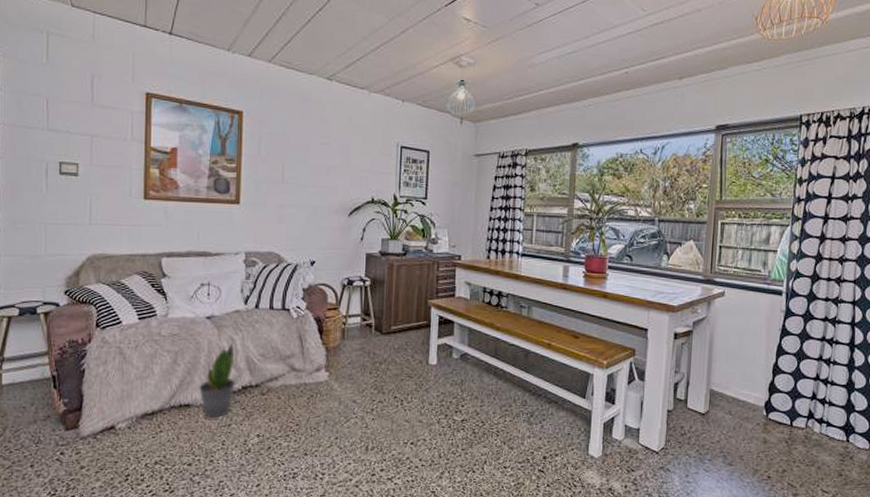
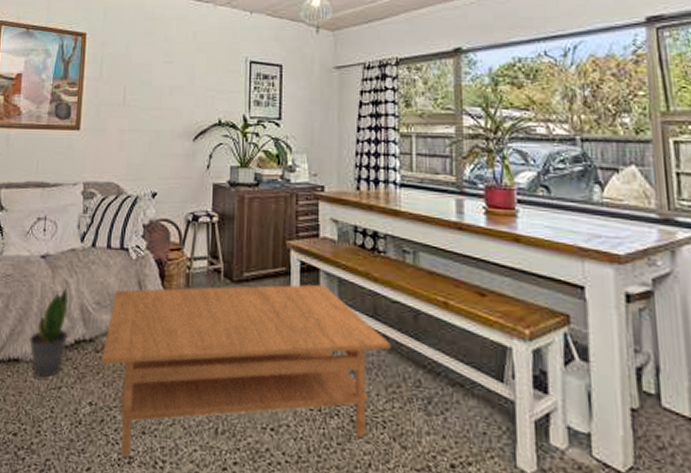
coffee table: none [267,333,507,474] -> present [102,284,391,458]

